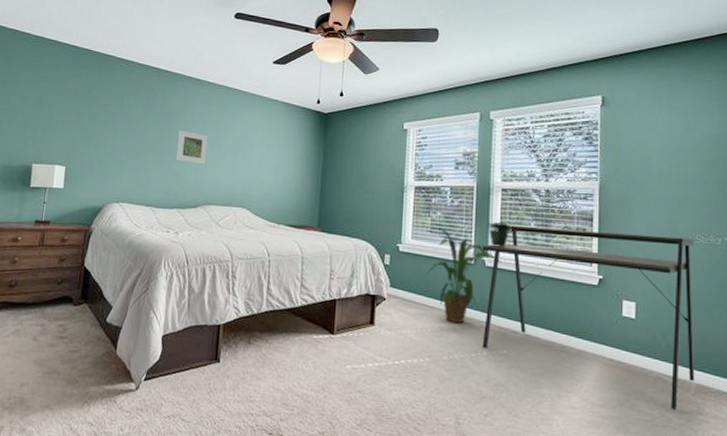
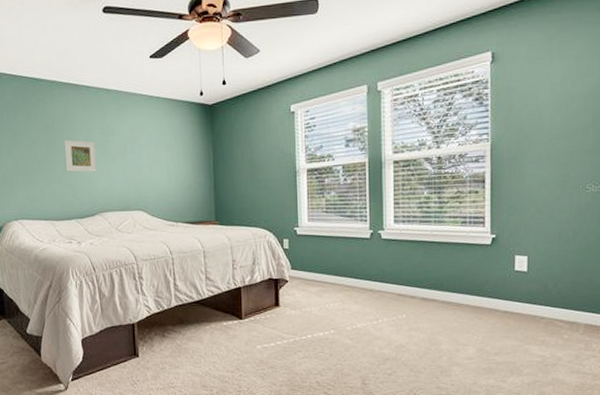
house plant: present [426,227,501,324] -> none [325,207,397,296]
desk: present [482,226,695,411] -> none [377,188,584,350]
potted plant: present [487,204,513,248] -> none [381,175,407,220]

